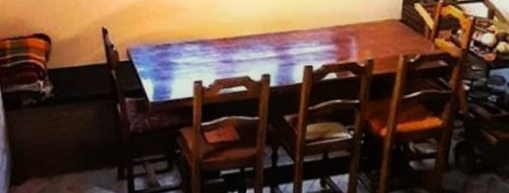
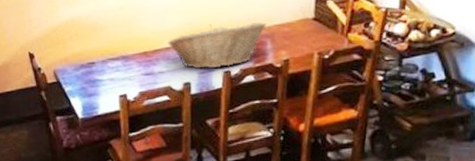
fruit basket: none [249,17,352,62] -> present [168,21,267,69]

